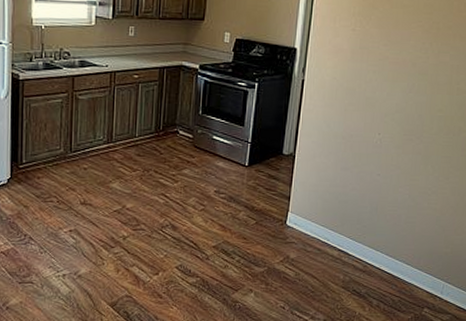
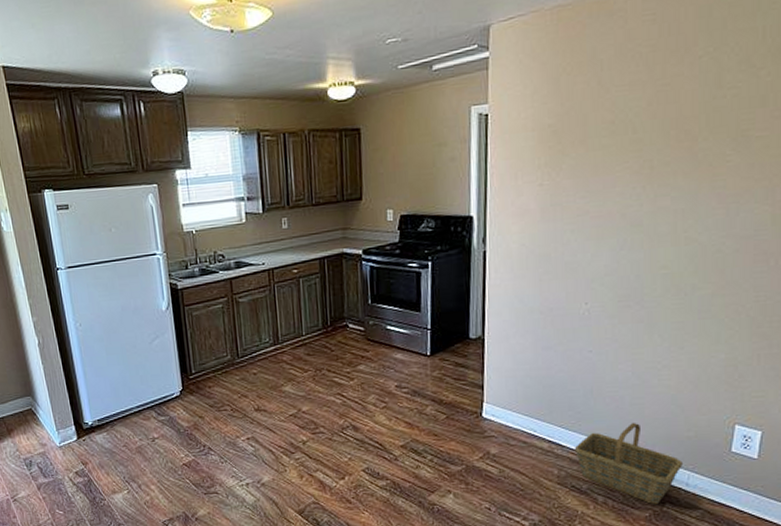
basket: none [358,237,440,309] -> present [574,422,682,505]

